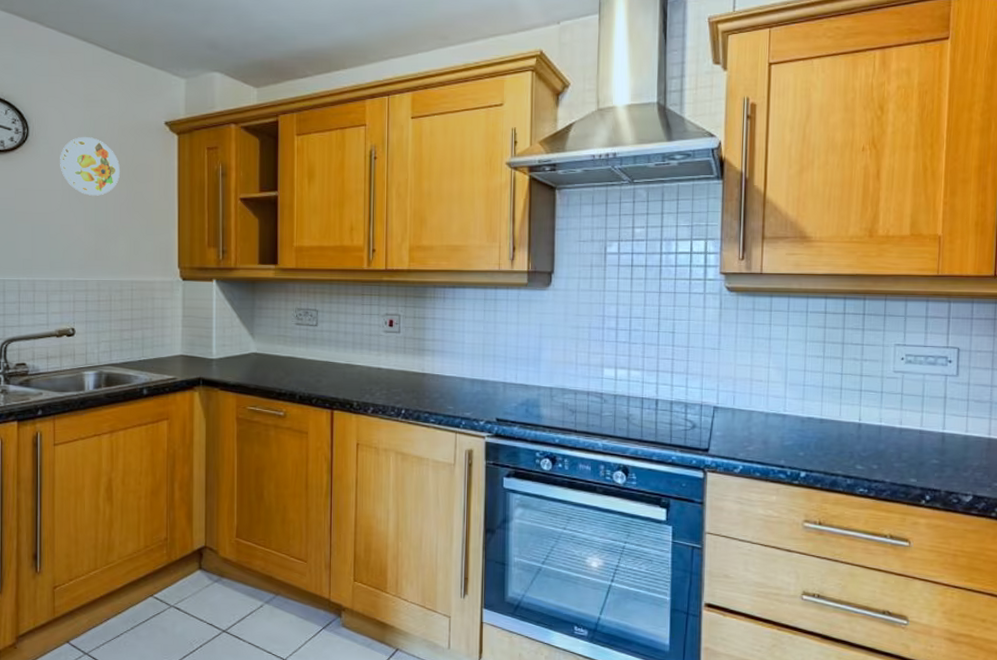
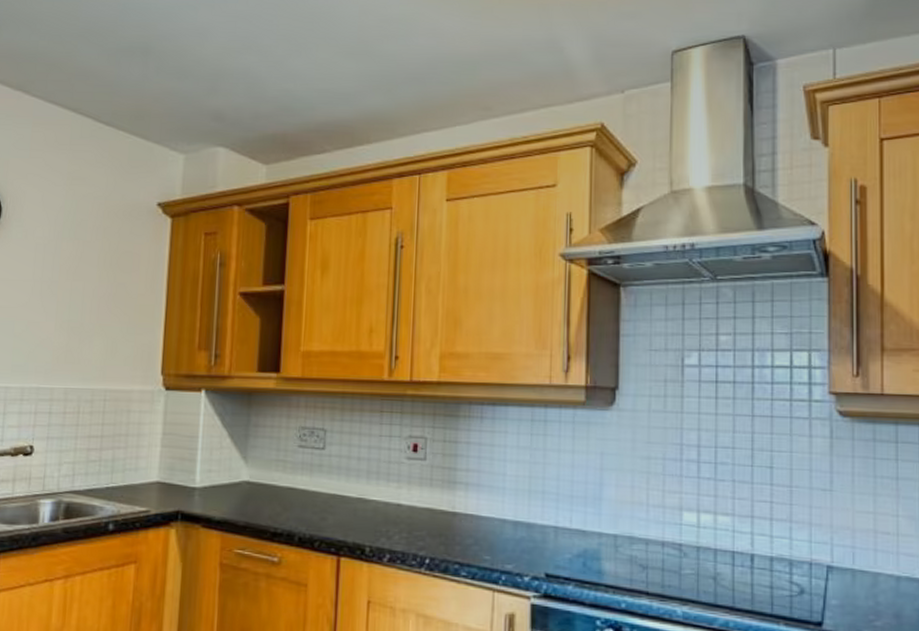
decorative plate: present [60,137,120,196] -> none [33,219,102,288]

